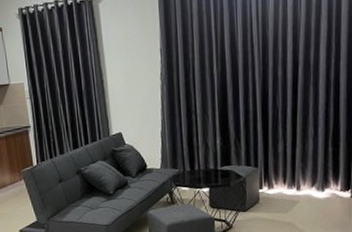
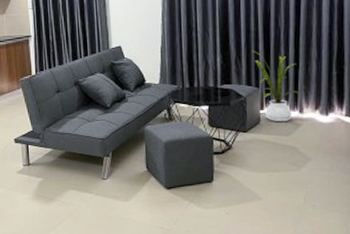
house plant: none [250,131,299,200] -> present [251,50,301,121]

